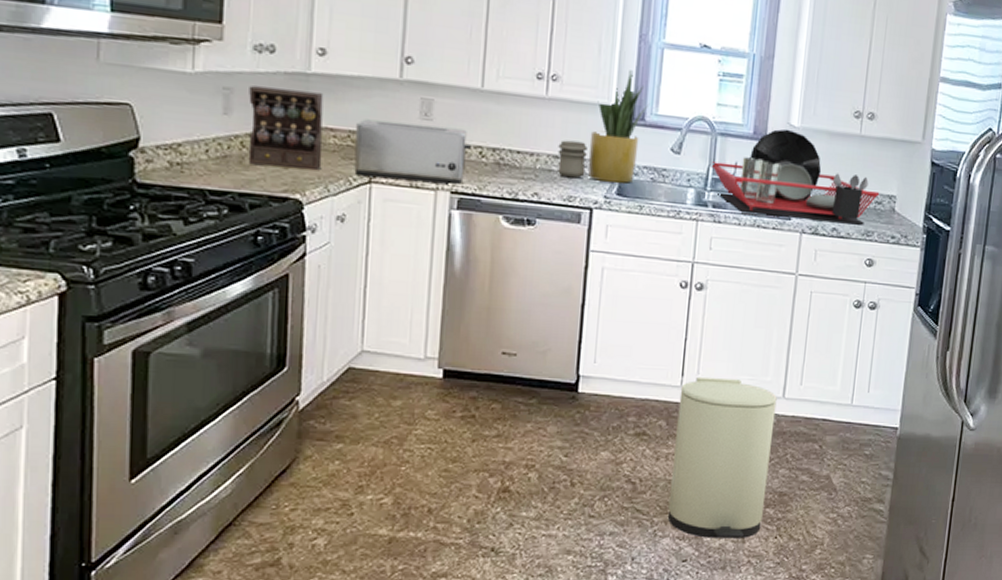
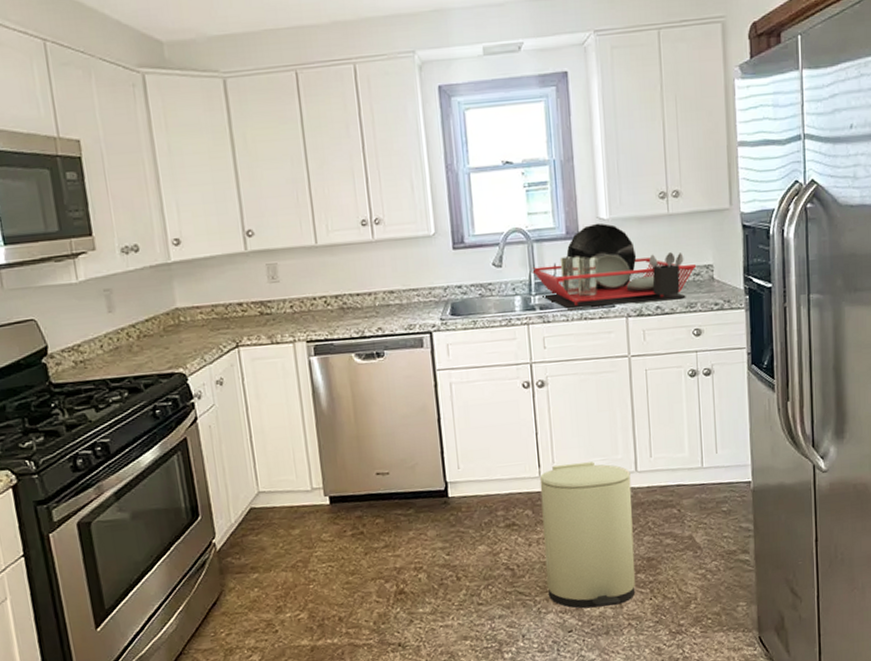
spice rack: present [248,86,324,171] -> none [124,278,196,351]
toaster: present [354,119,471,185] -> none [217,284,316,343]
jar: present [558,140,587,179] -> none [391,273,420,309]
planter: present [587,70,650,184] -> none [417,199,466,306]

